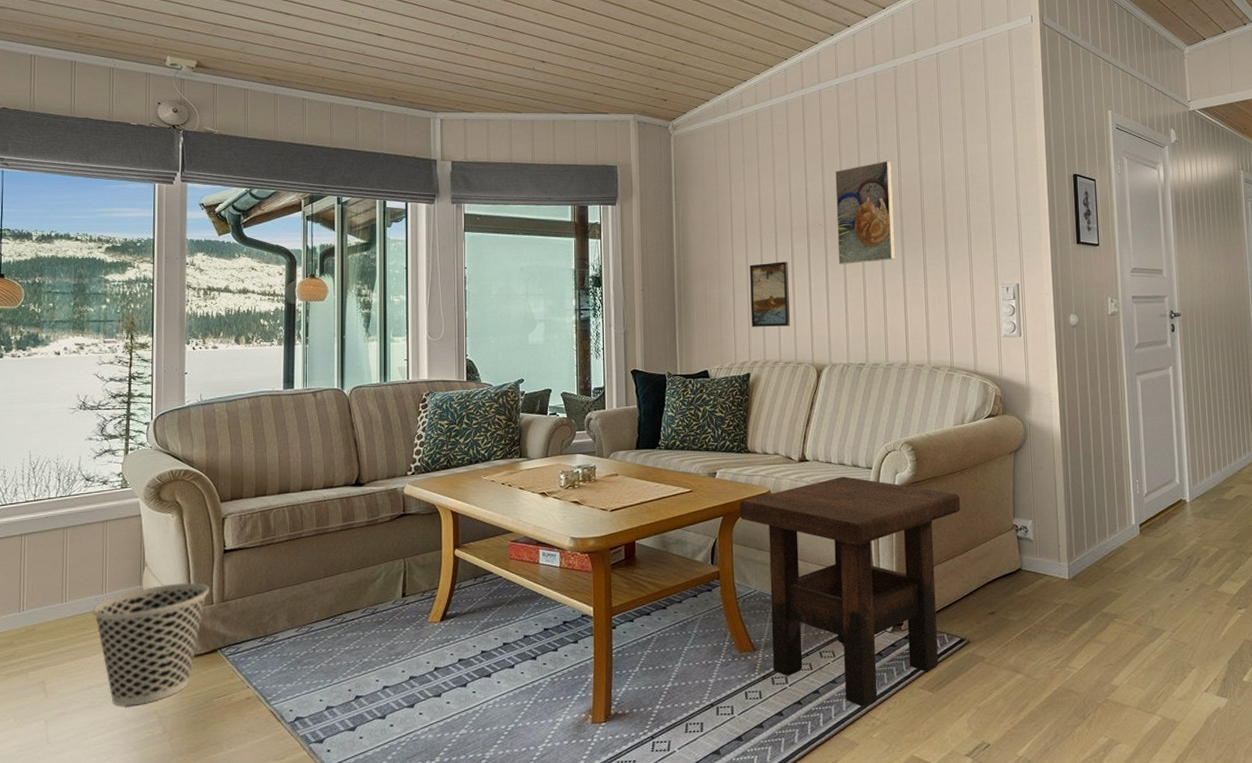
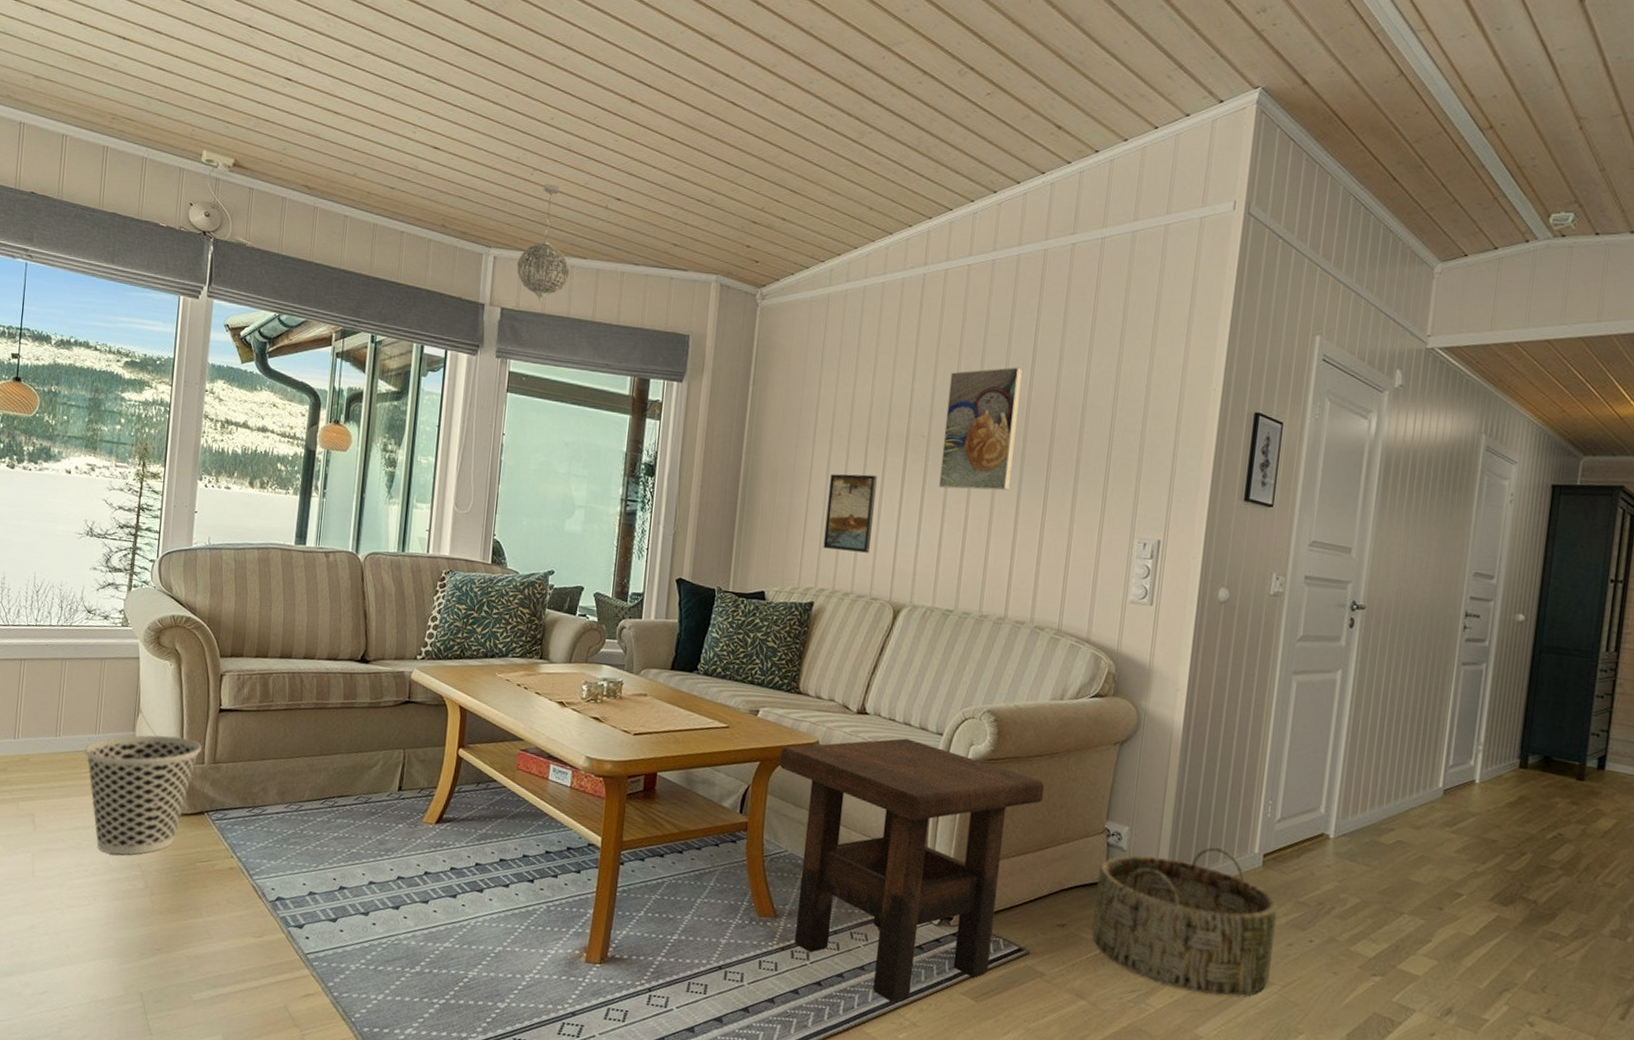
pendant light: none [462,55,508,153] -> present [517,184,569,302]
basket: none [1014,526,1161,650] -> present [1091,847,1279,996]

